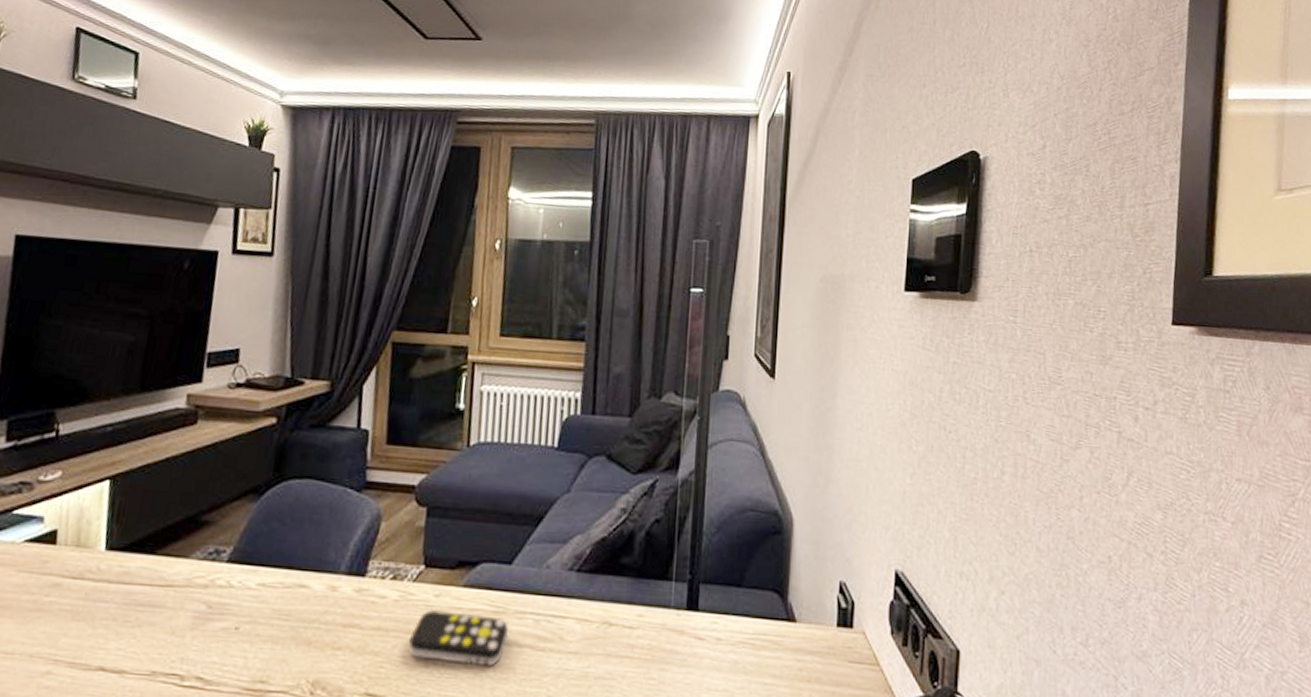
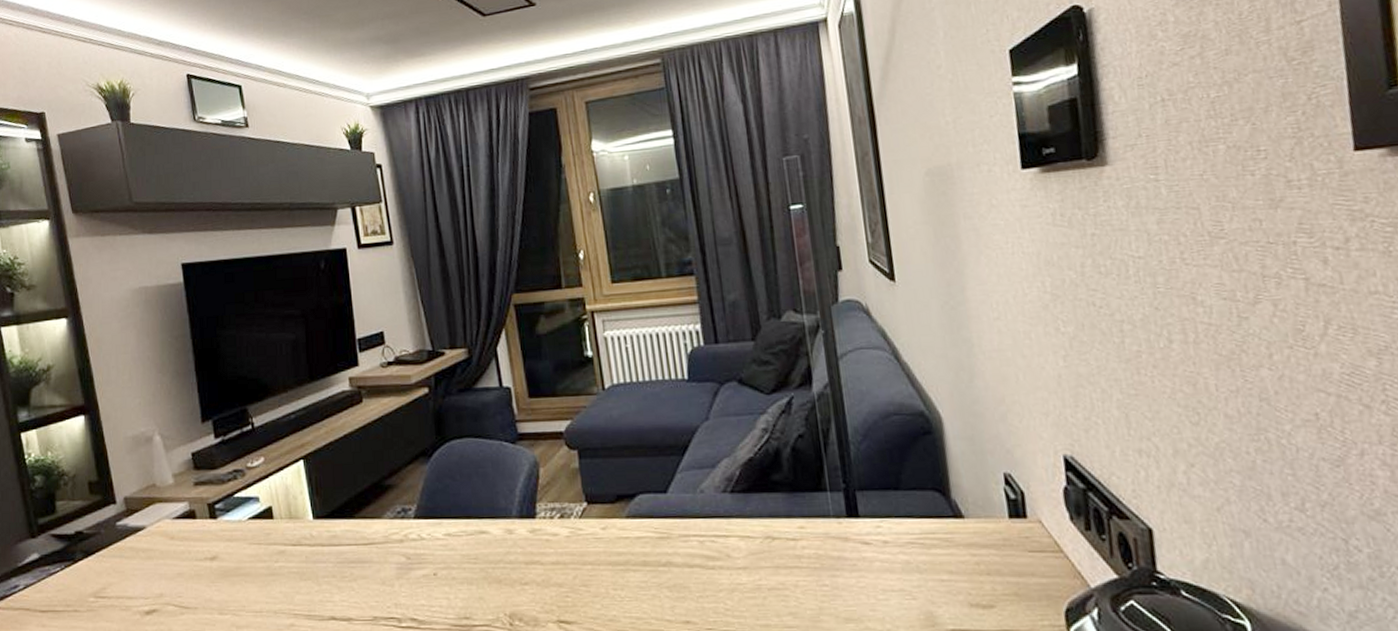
remote control: present [407,608,508,666] -> none [586,540,677,589]

